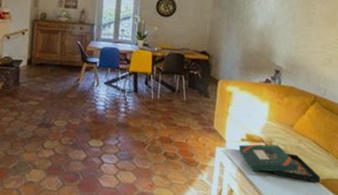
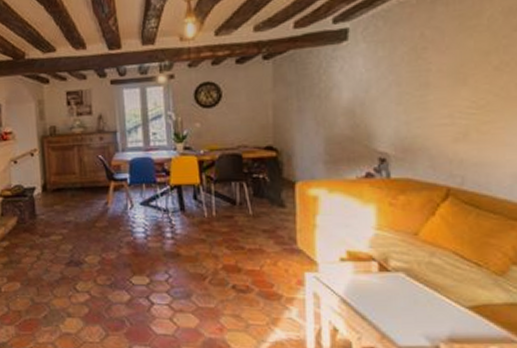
board game: present [238,144,321,183] -> none [337,261,473,312]

